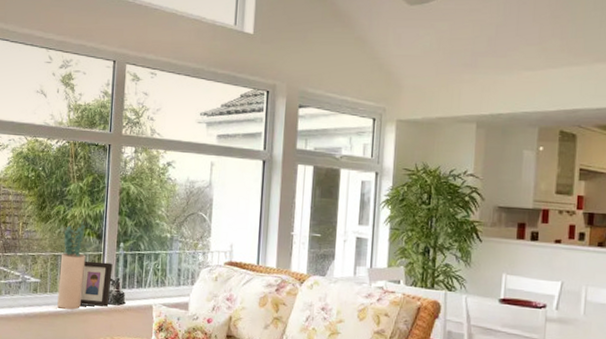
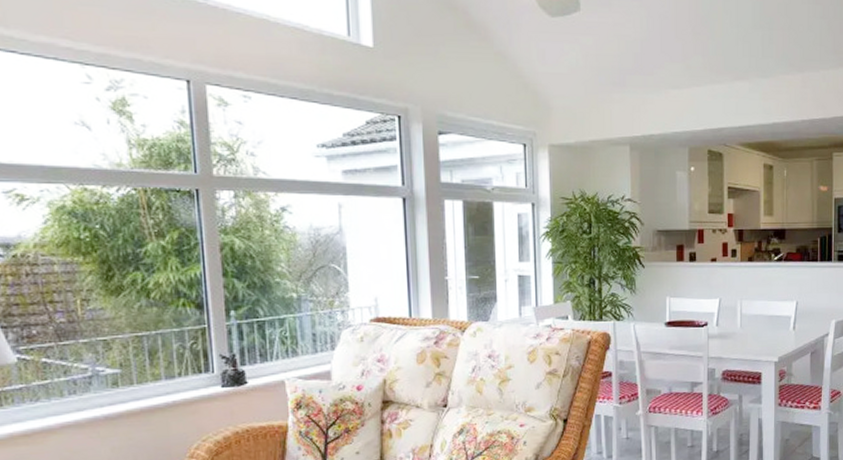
vase: present [57,218,86,311] -> none [147,284,186,403]
picture frame: present [79,260,113,307] -> none [182,337,225,394]

